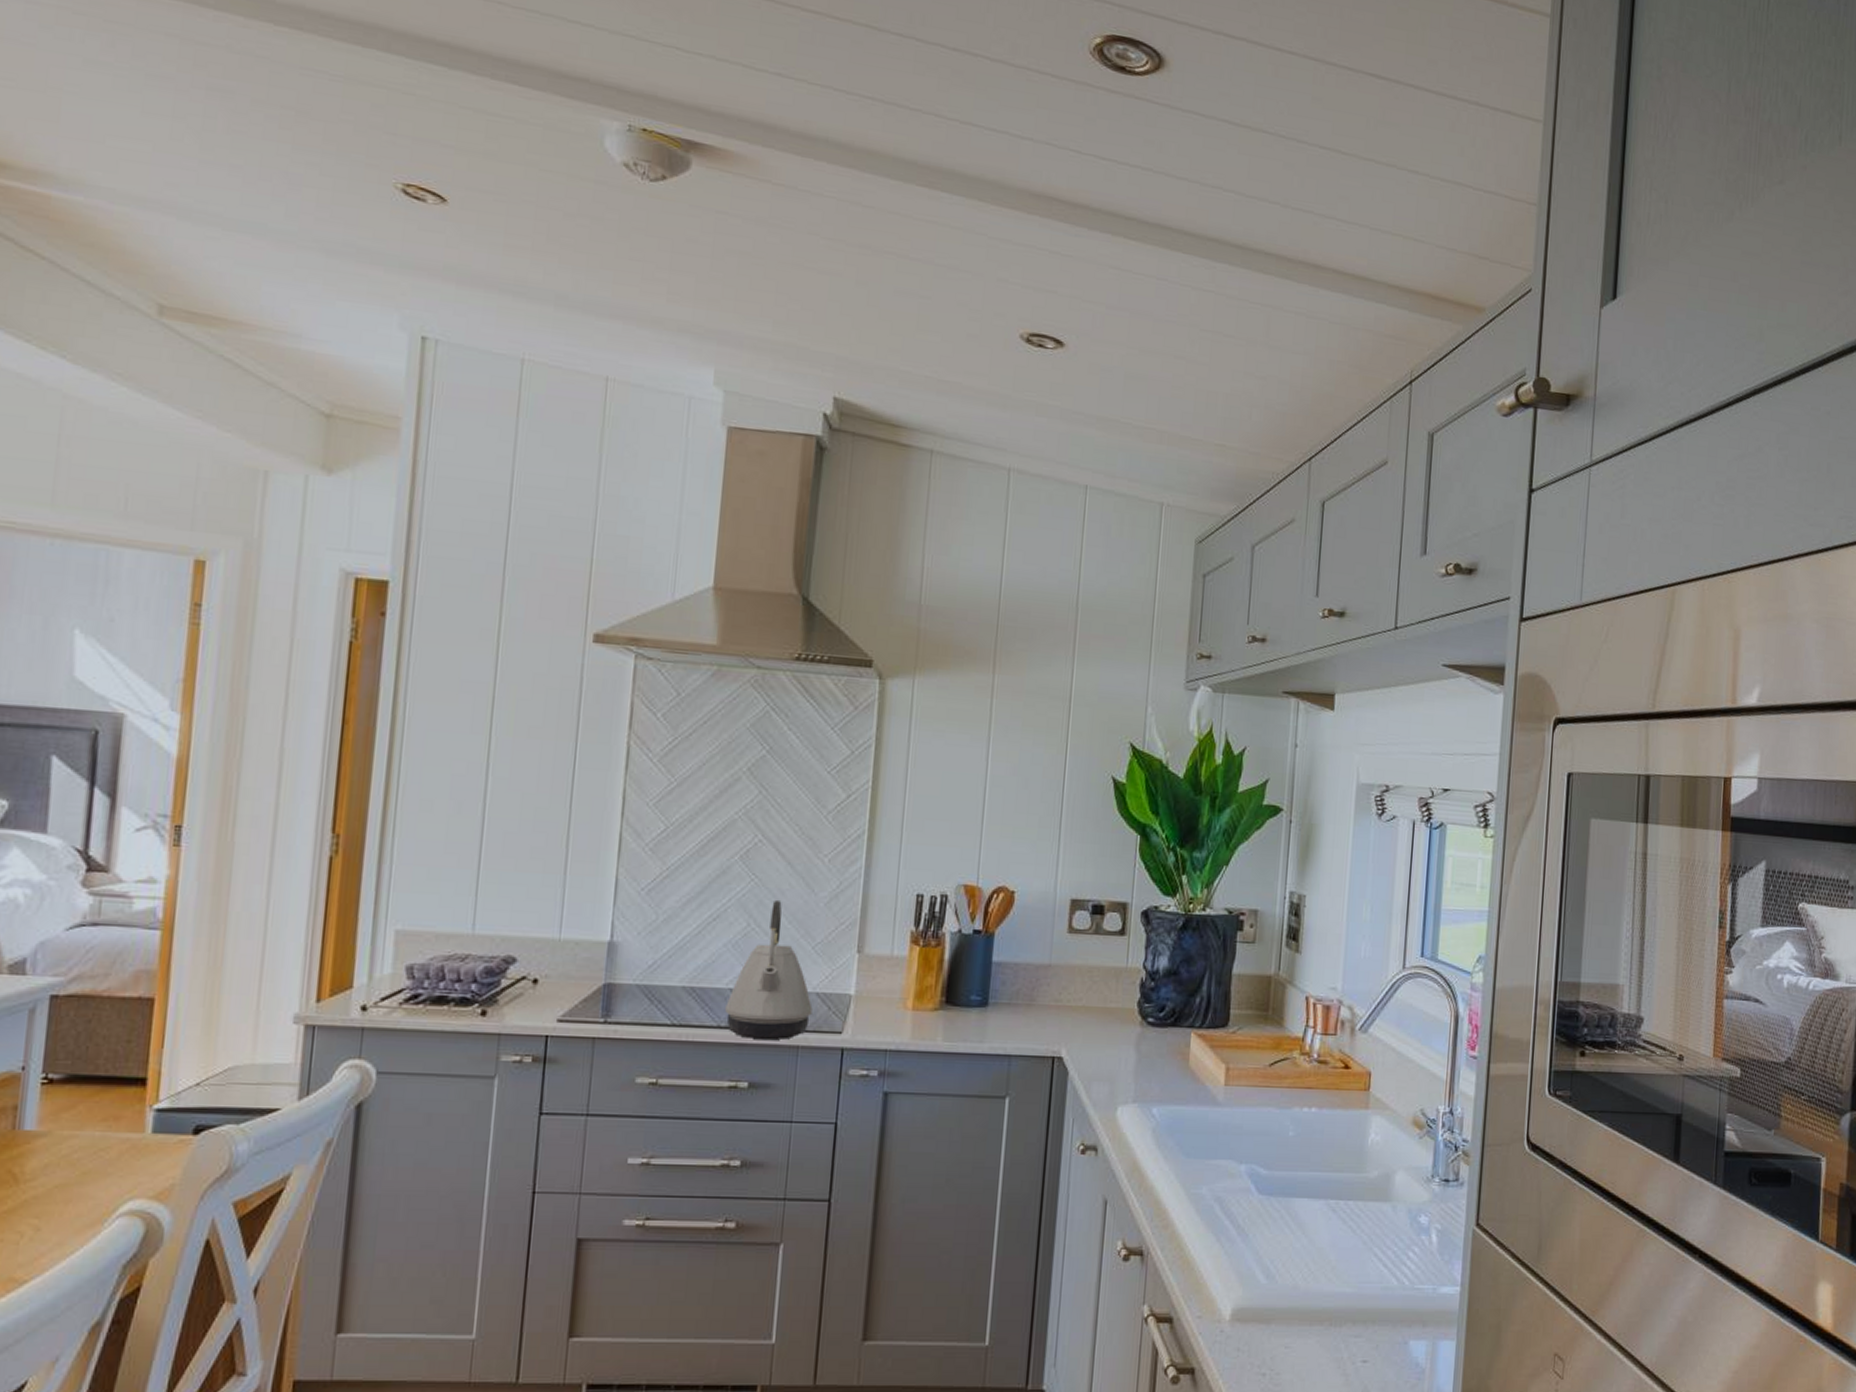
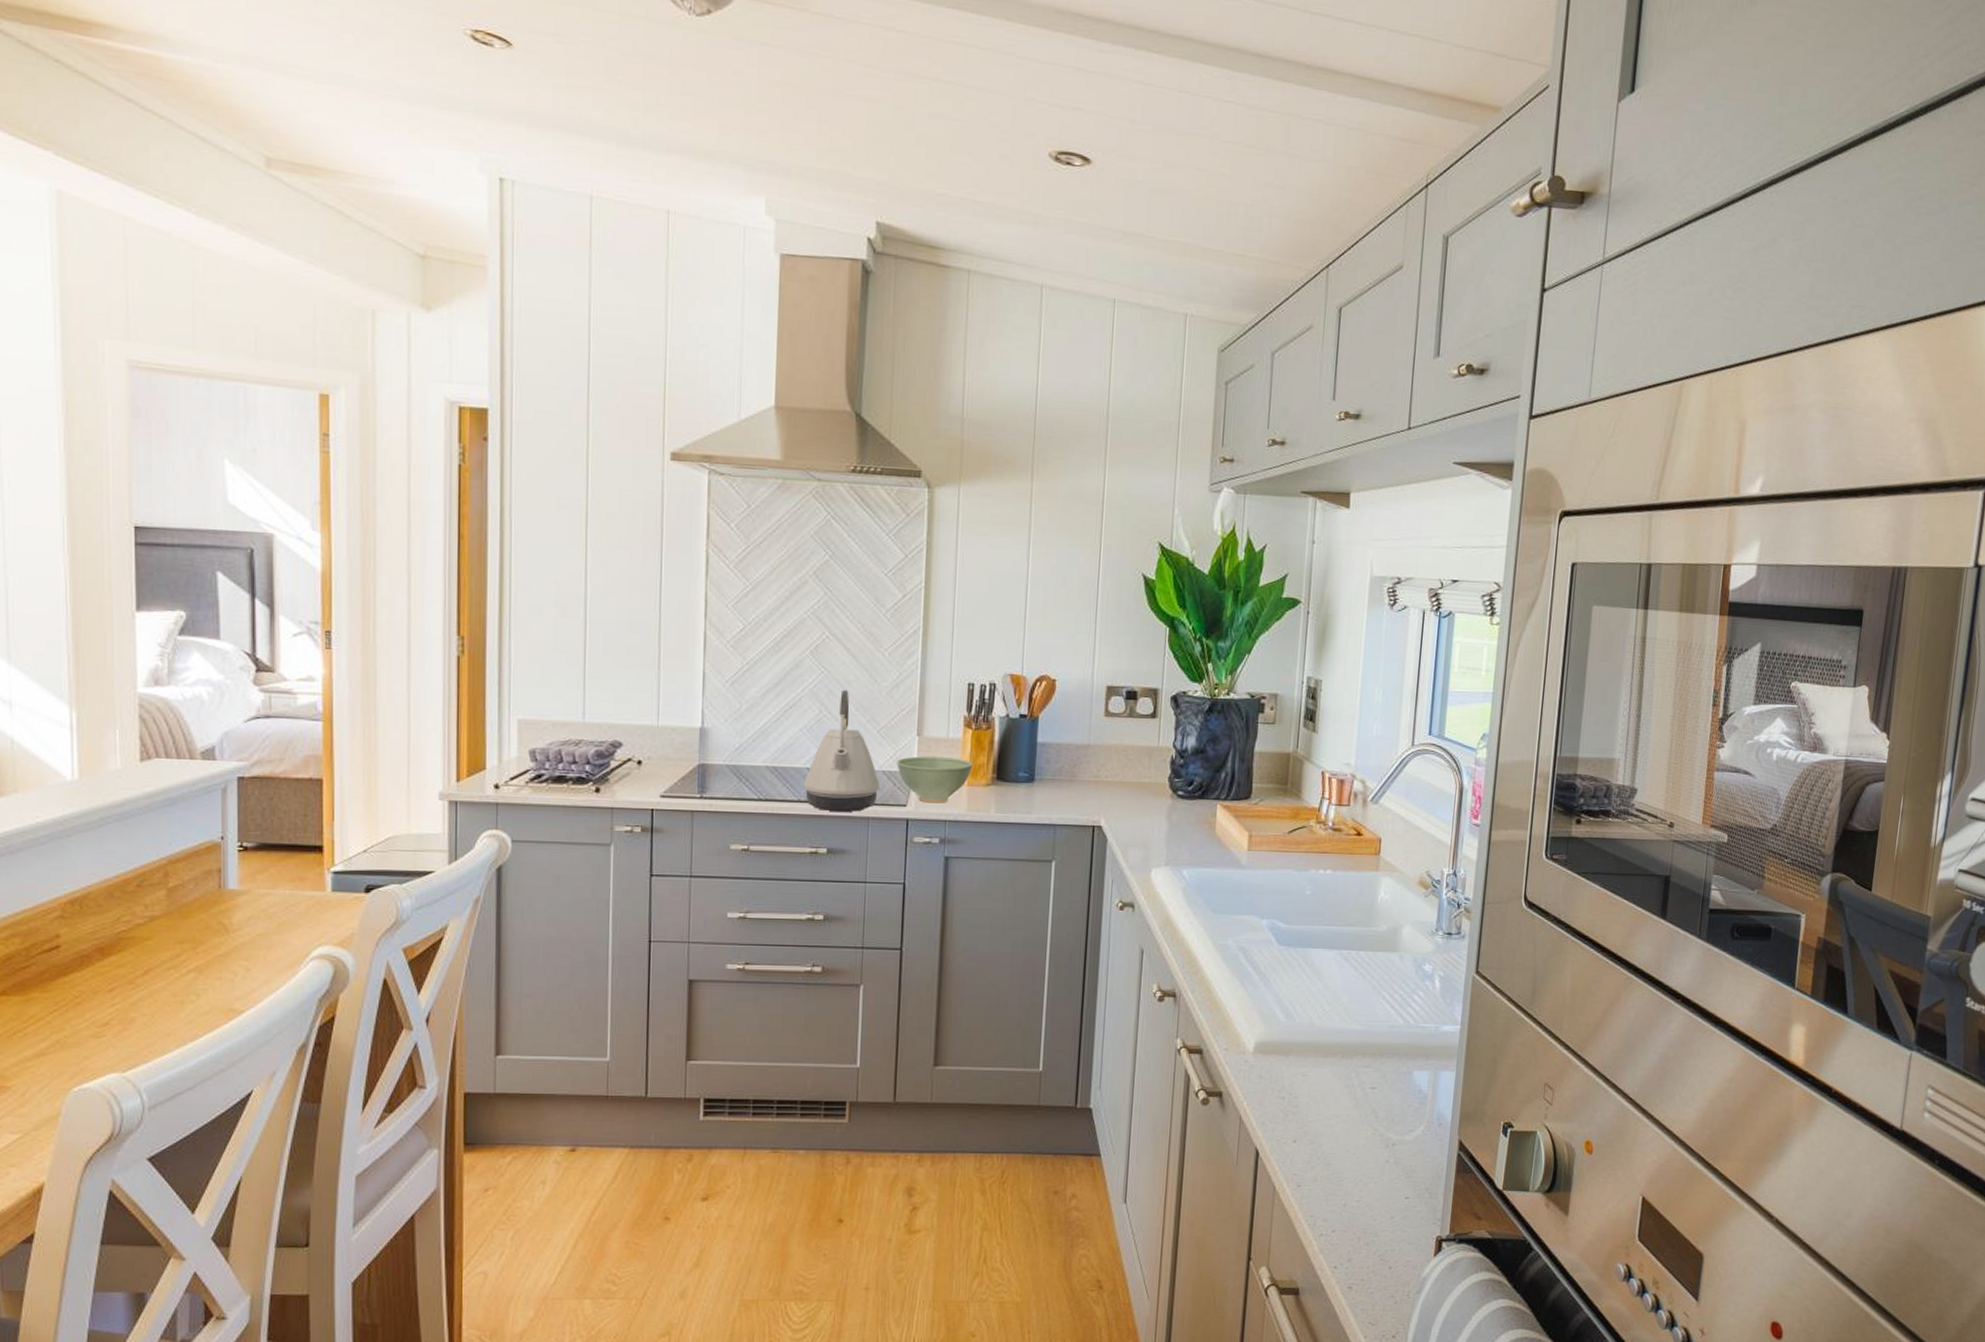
bowl: none [832,976,920,1031] -> present [896,756,974,804]

